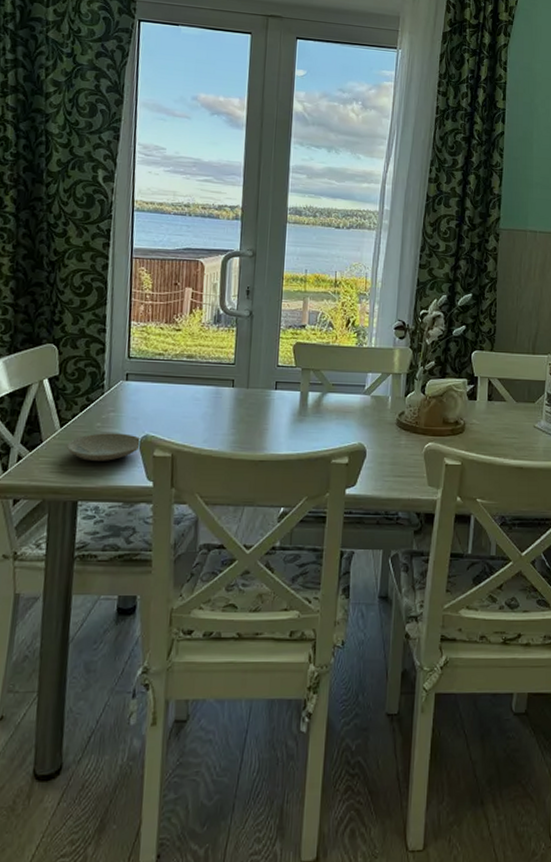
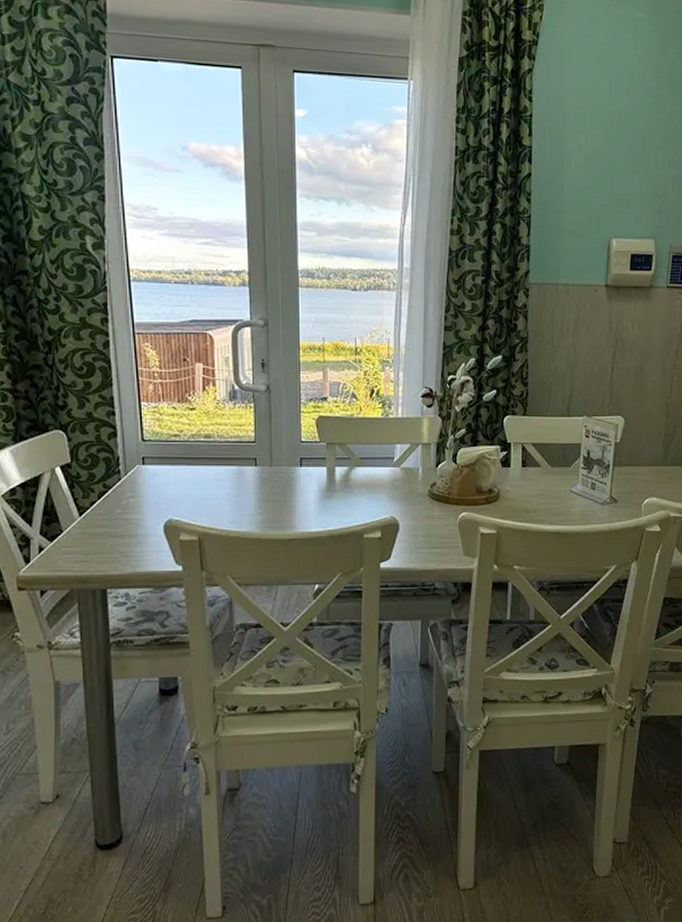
plate: present [66,433,143,461] -> none [88,519,167,548]

